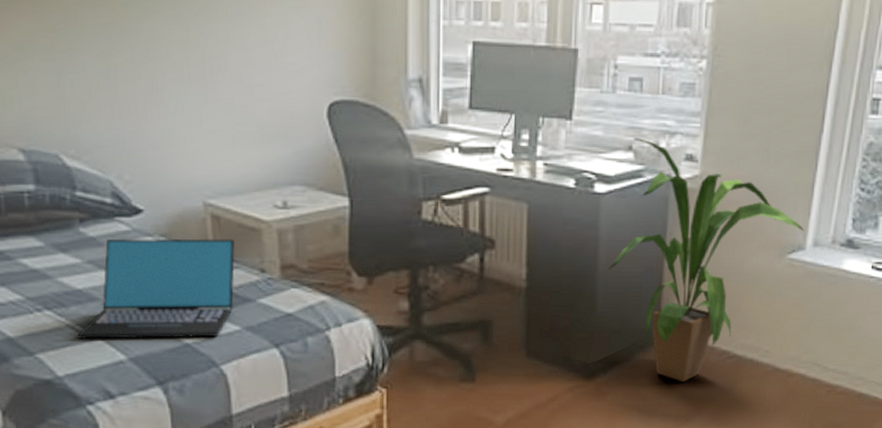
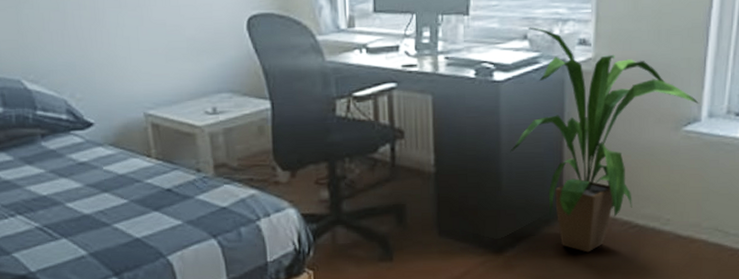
laptop: present [77,238,236,340] -> none [45,144,175,240]

